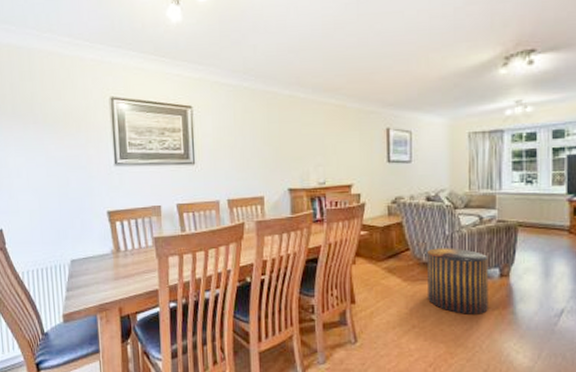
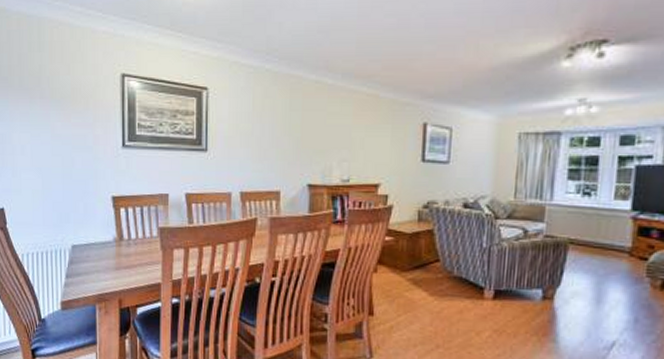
stool: present [428,248,488,314] -> none [456,261,531,339]

